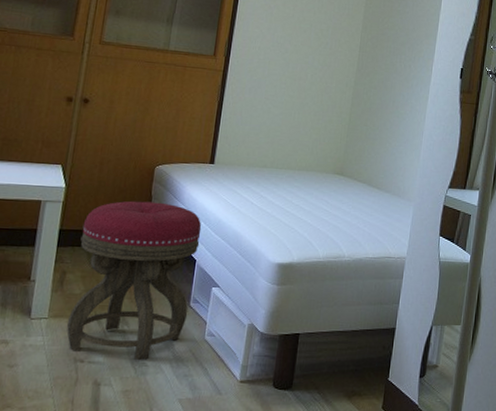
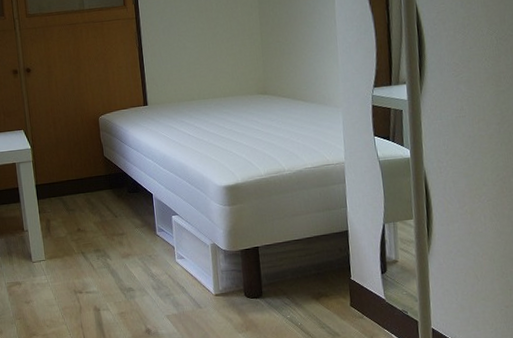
stool: present [66,201,202,361] -> none [52,148,157,287]

